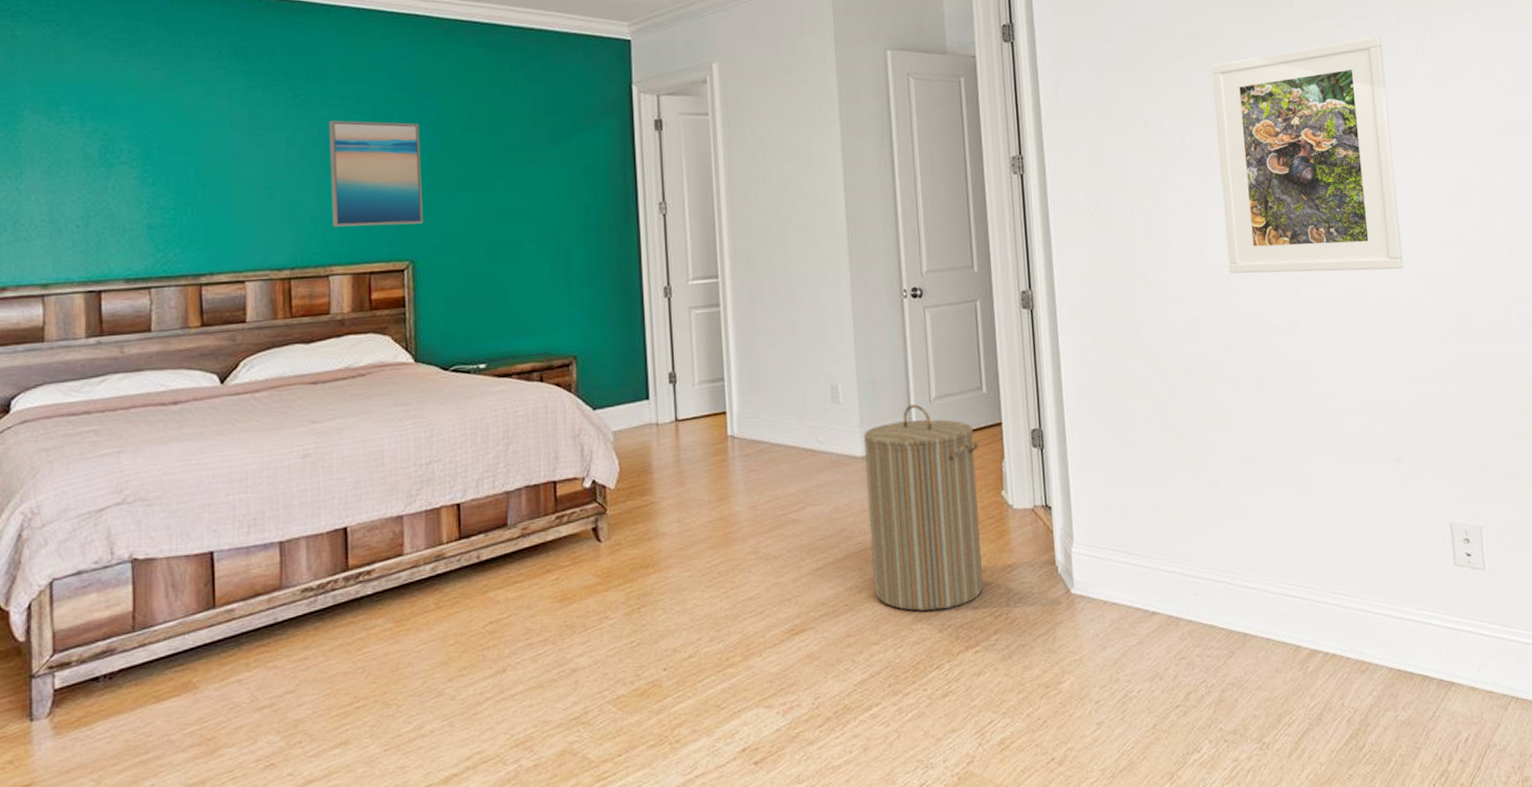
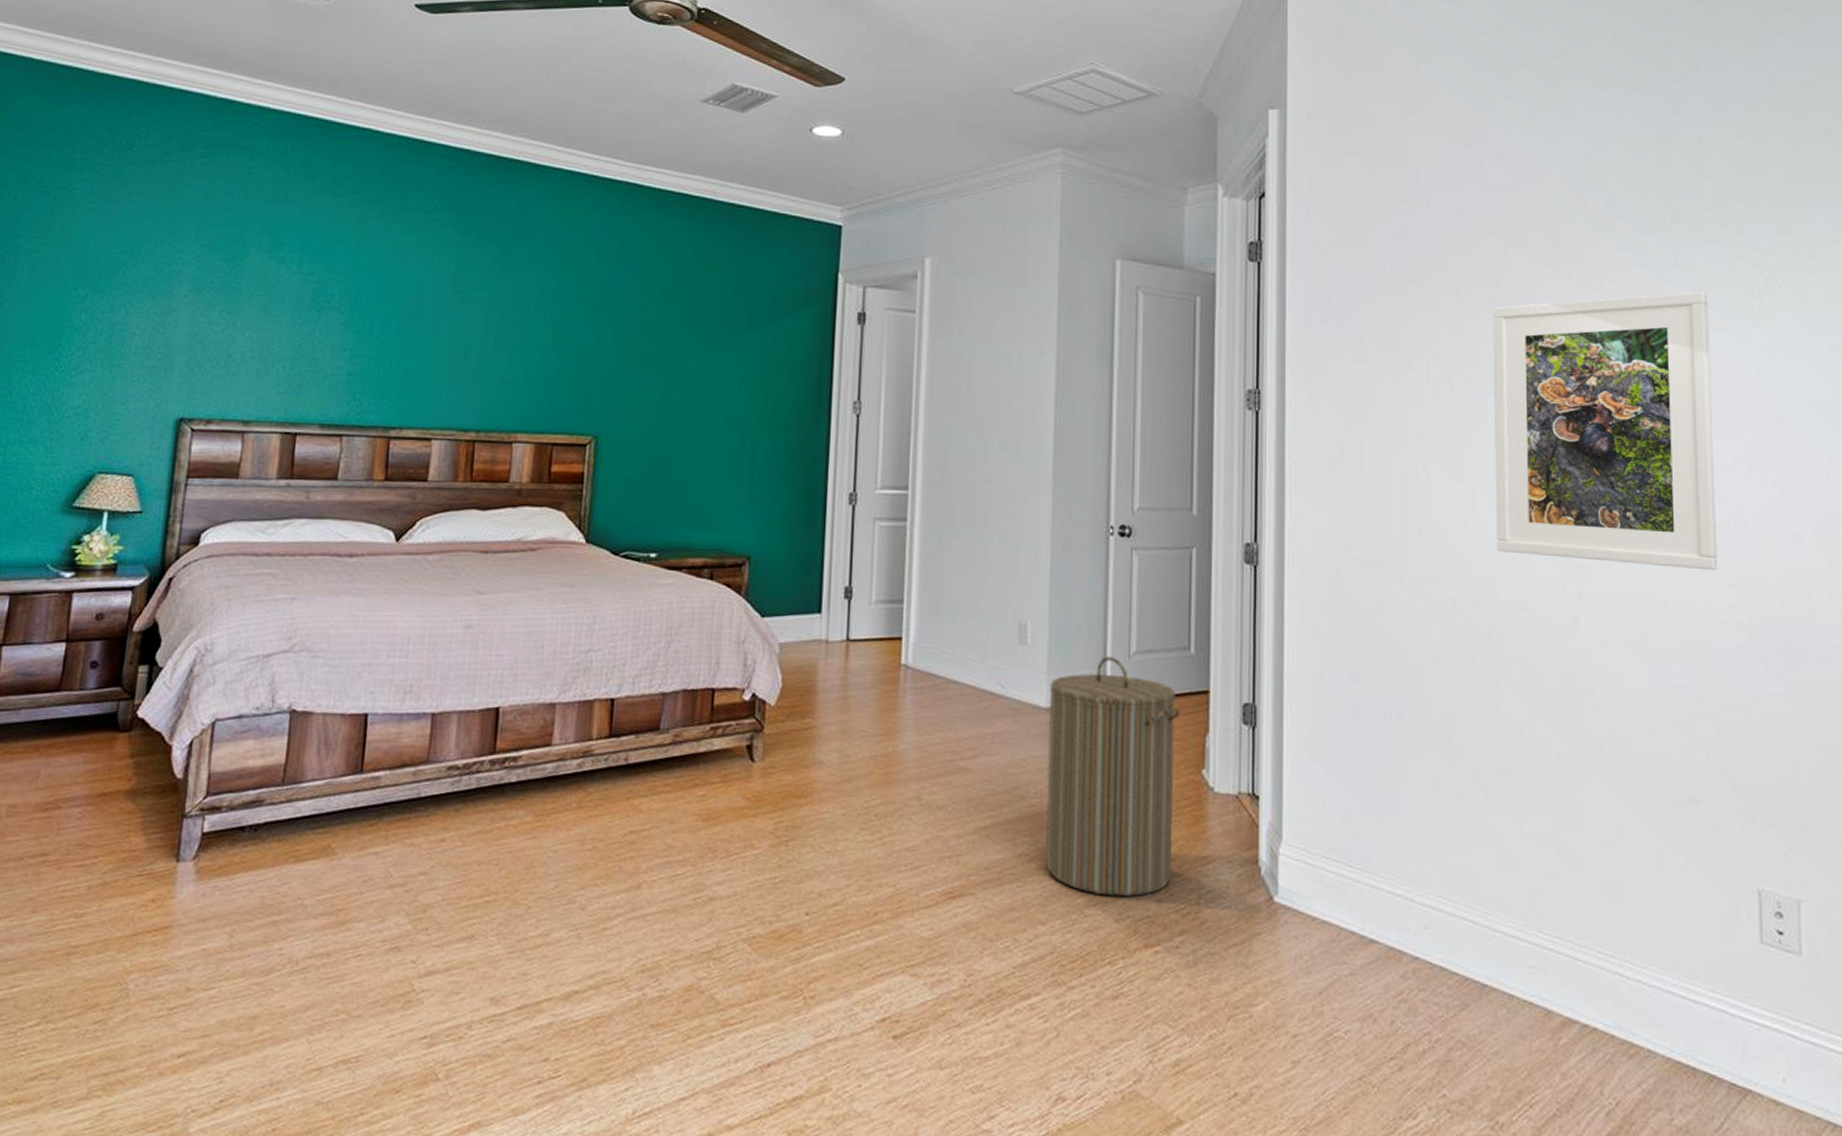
wall art: present [329,120,423,227] -> none [522,283,618,398]

